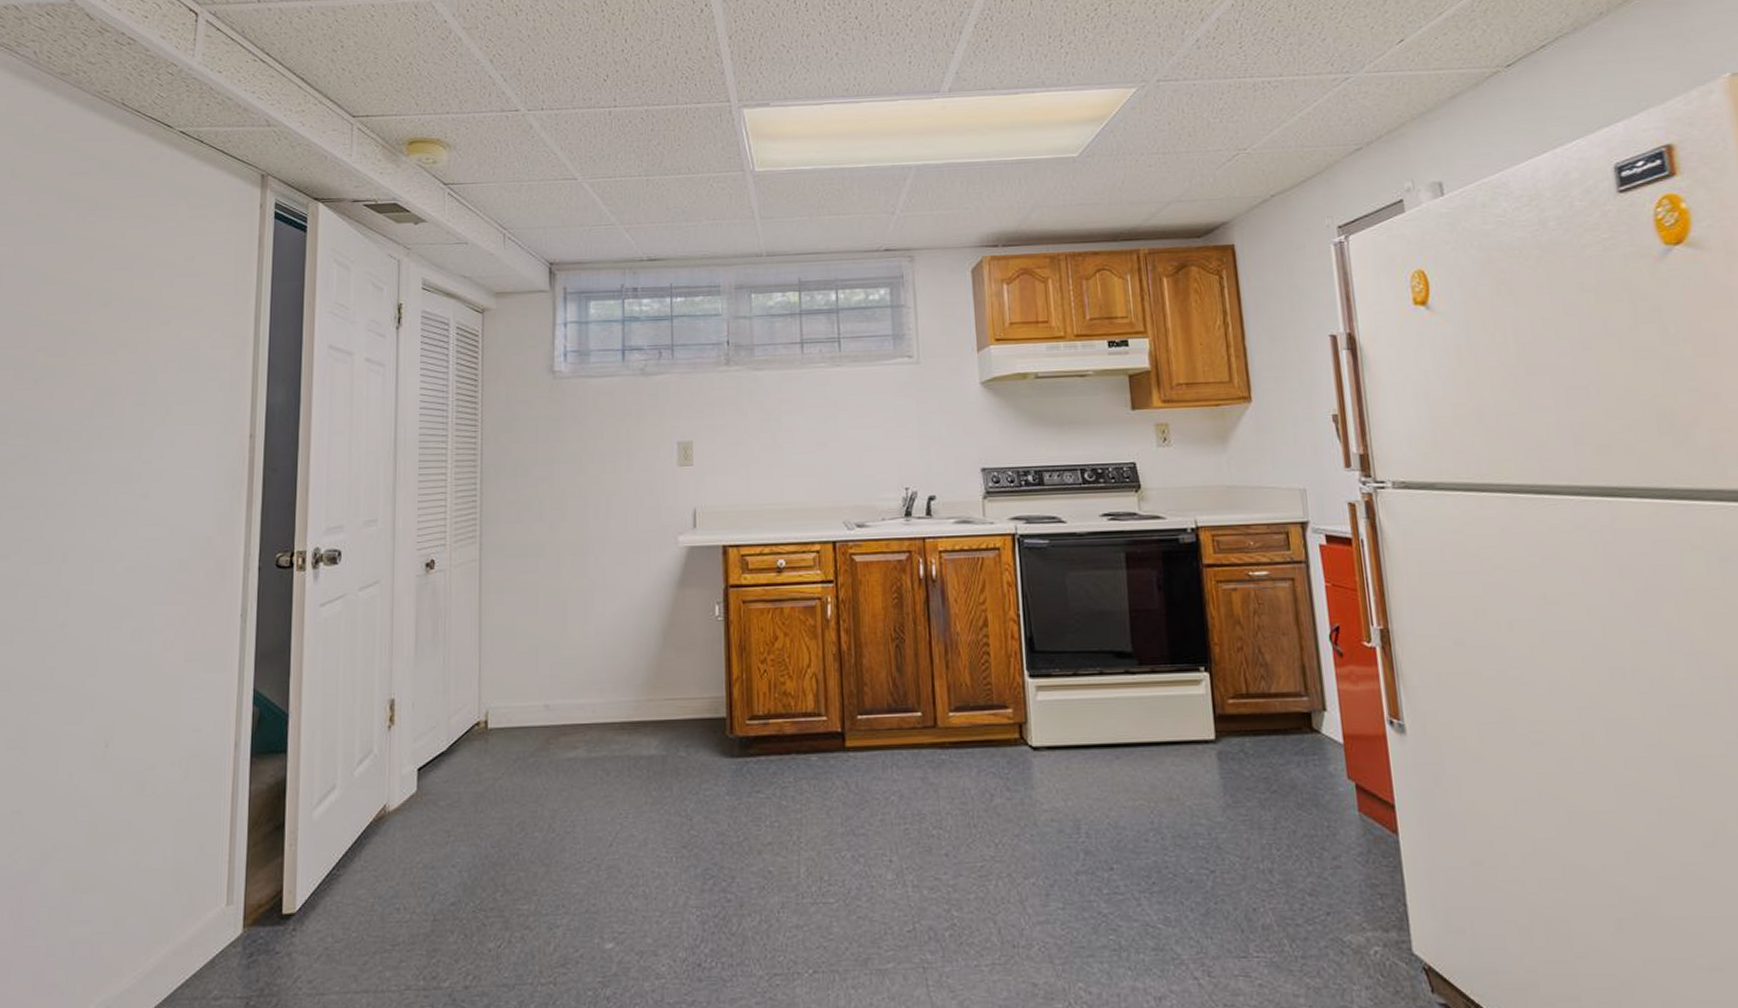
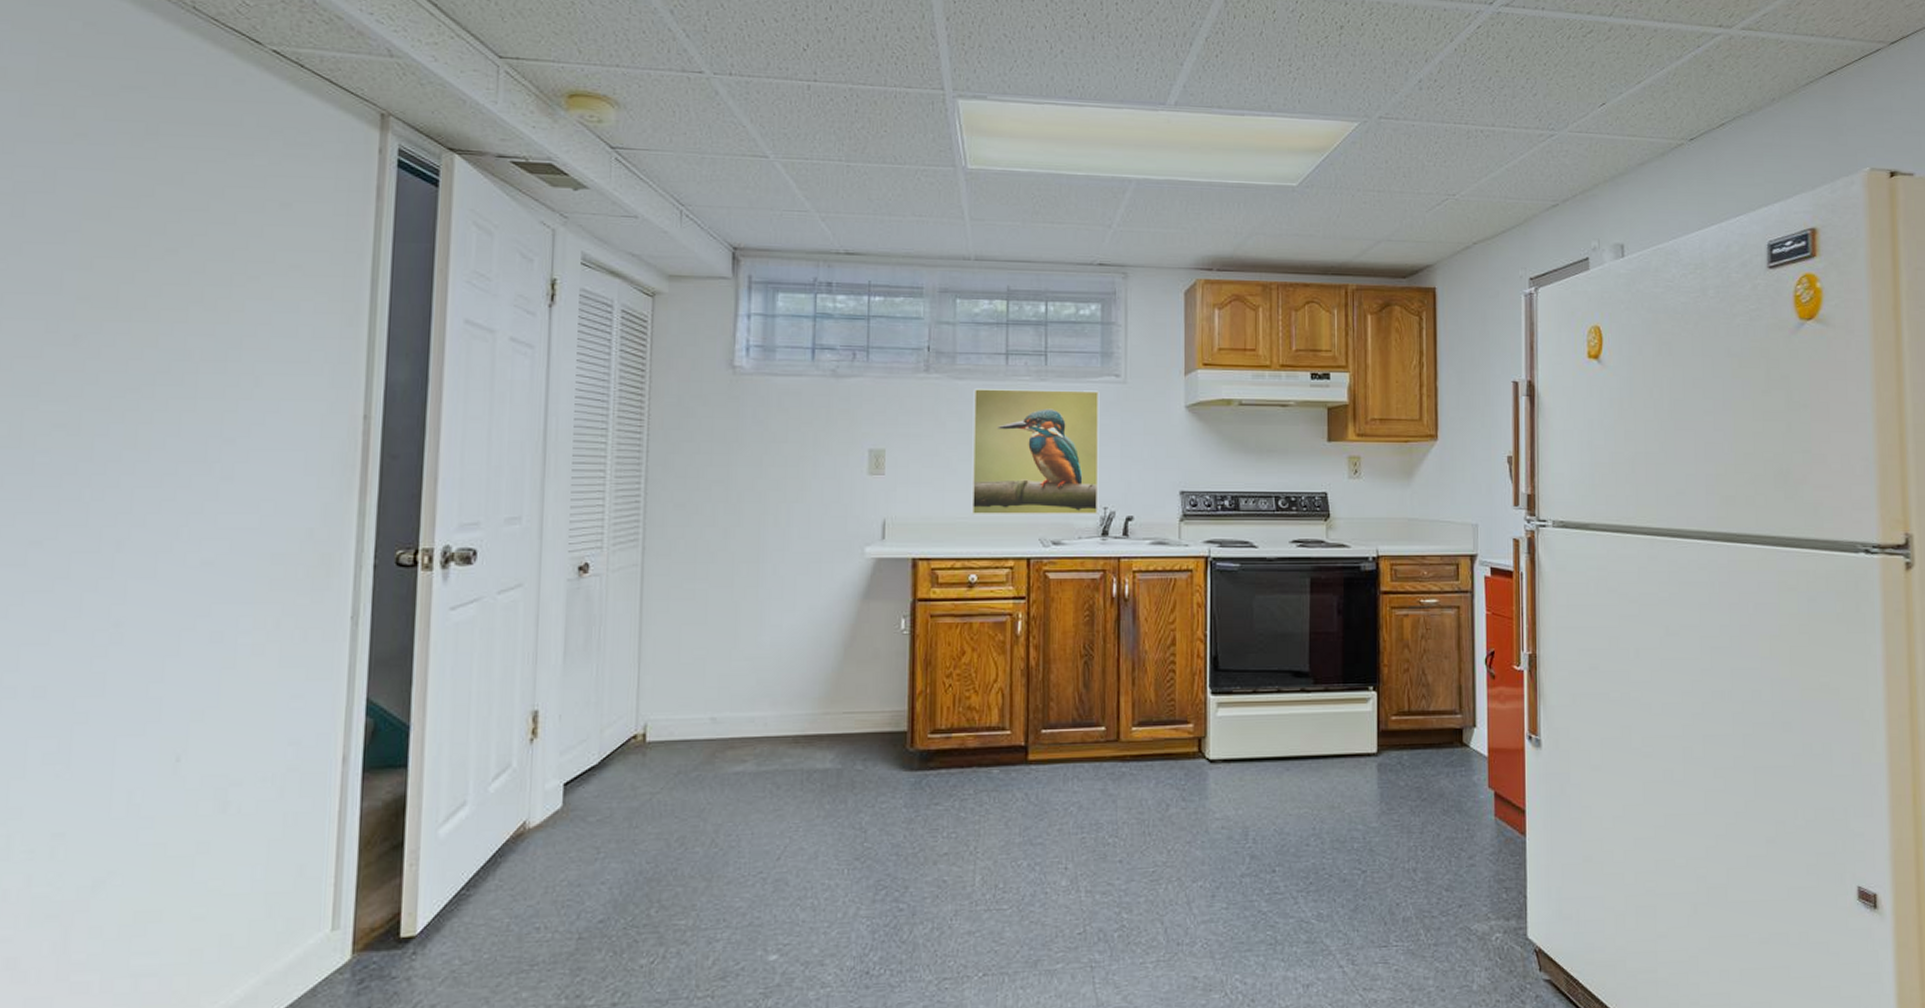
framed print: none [772,373,900,500] -> present [971,389,1100,514]

